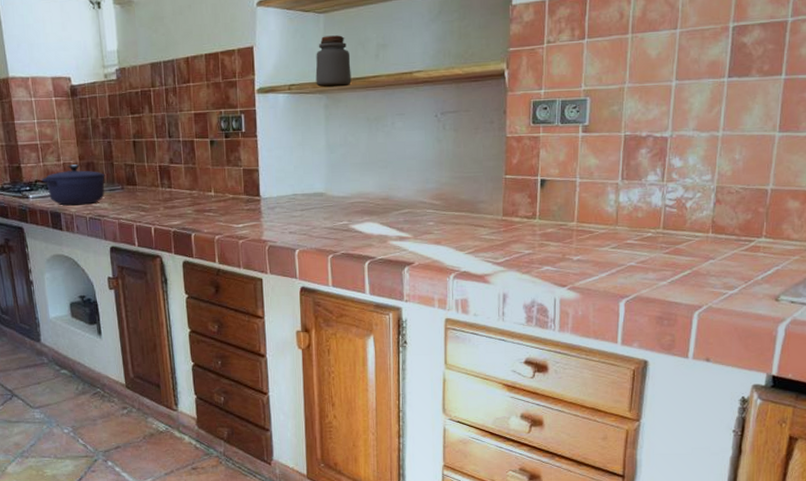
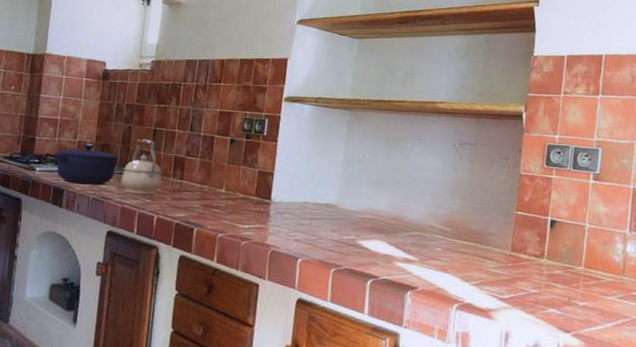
kettle: none [111,152,152,208] -> present [120,139,163,195]
jar: present [315,35,352,88] -> none [342,58,379,107]

